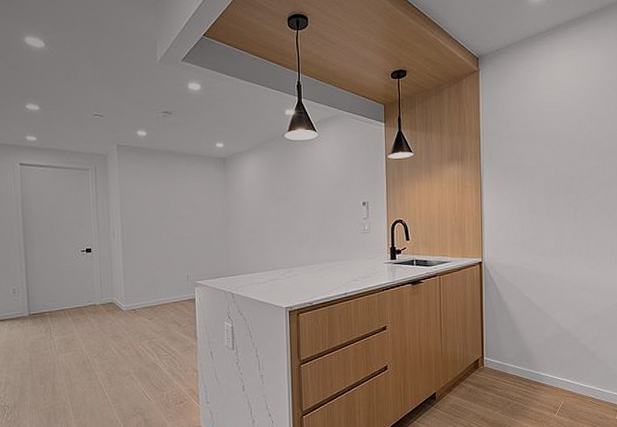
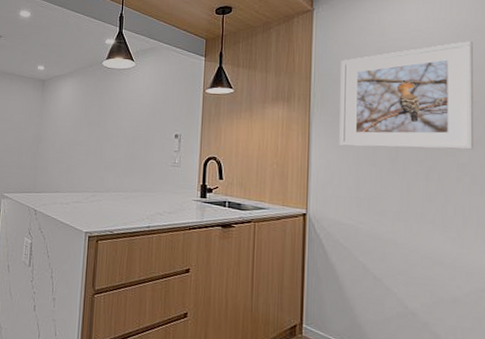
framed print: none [505,94,608,197] -> present [339,41,473,150]

